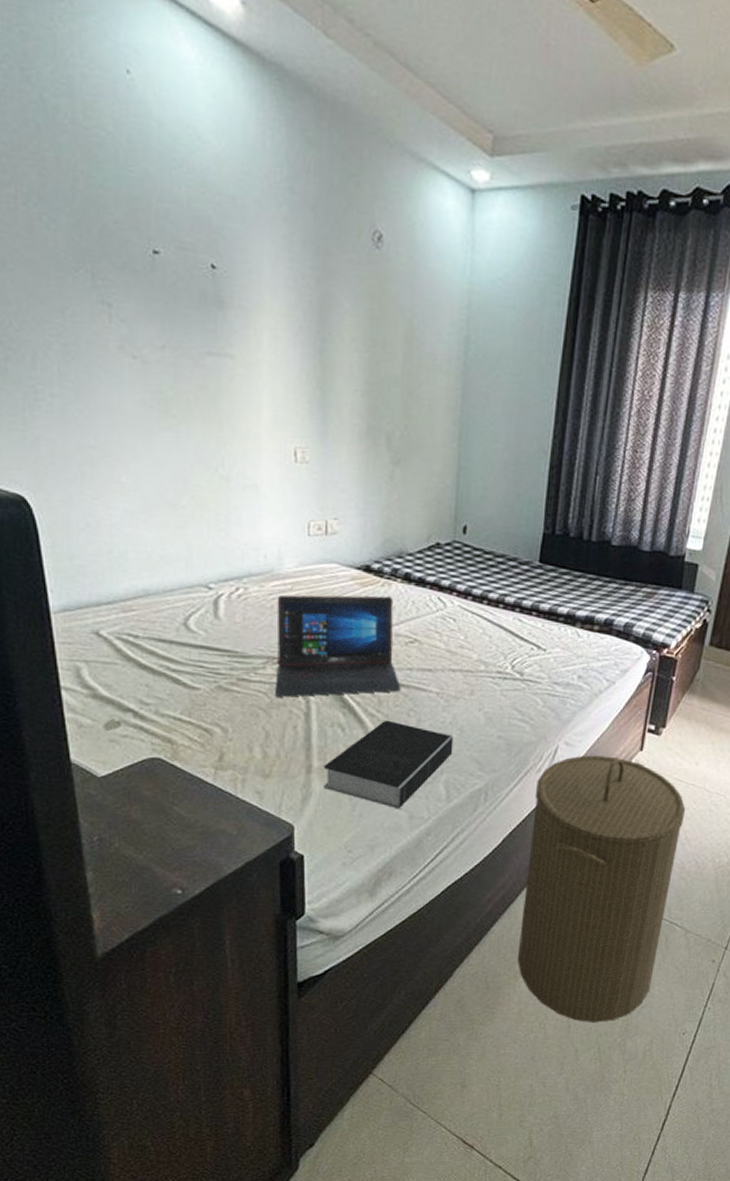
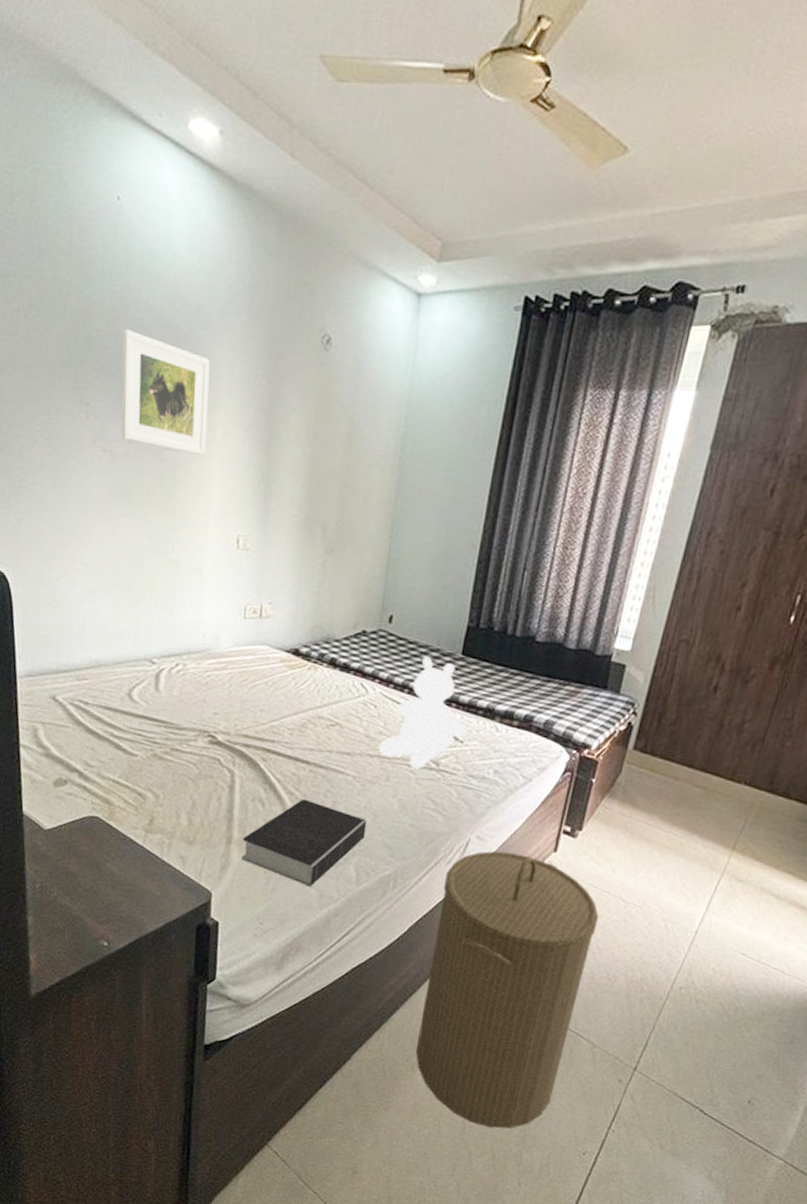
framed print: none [145,221,253,363] -> present [120,329,211,456]
laptop: present [275,594,401,697] -> none [204,673,320,773]
teddy bear: none [461,565,548,680] -> present [379,656,466,769]

